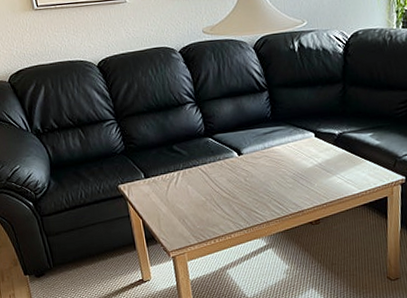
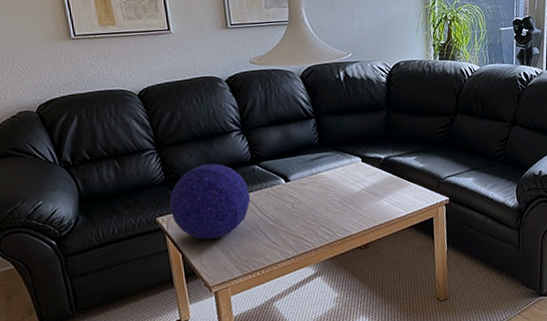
decorative orb: none [130,135,205,208] -> present [169,163,251,240]

